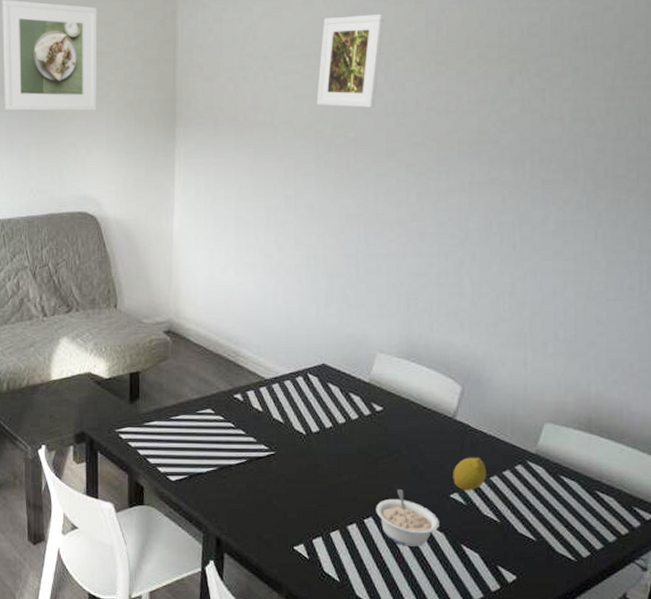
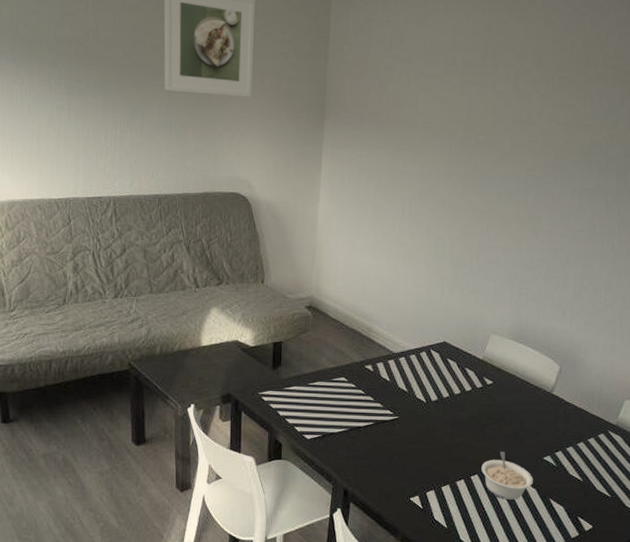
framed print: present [316,13,384,108] -> none [452,27,517,115]
fruit: present [453,457,487,491] -> none [547,426,575,455]

